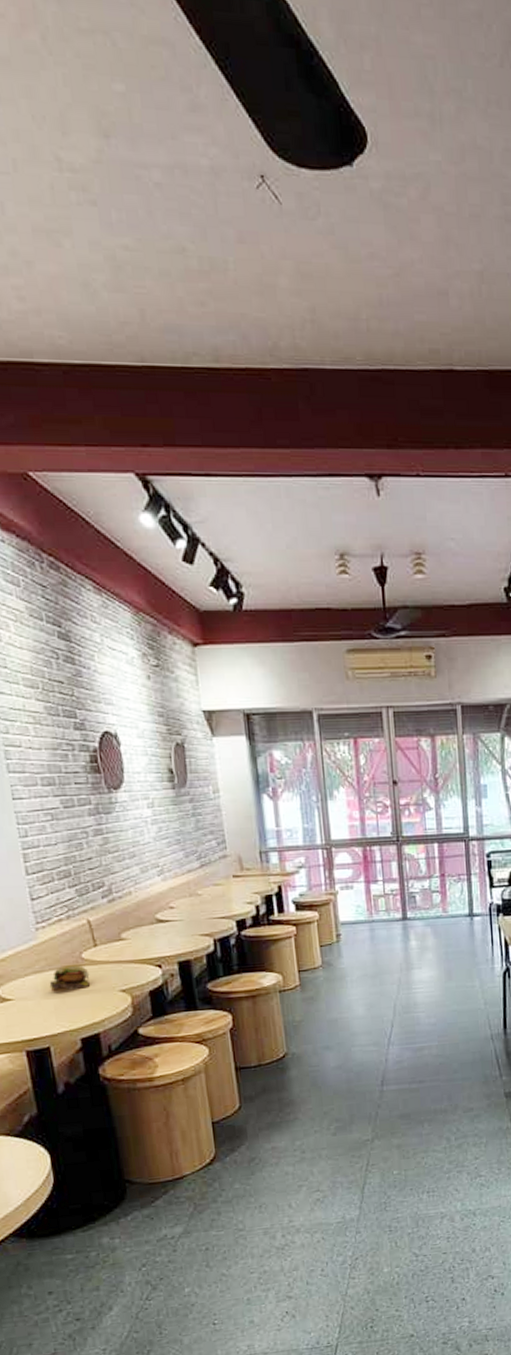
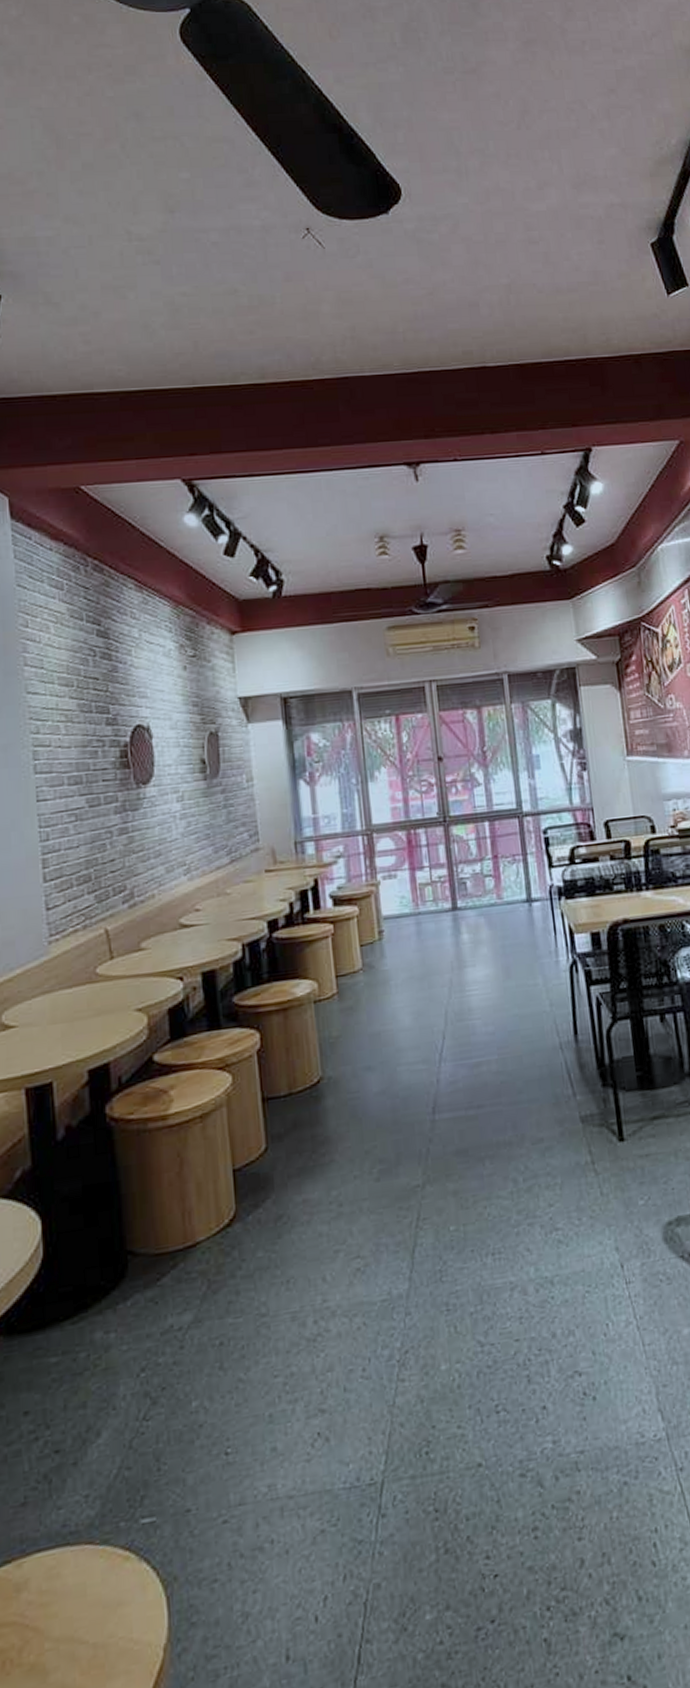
burger: present [49,965,90,991] -> none [58,981,103,1014]

